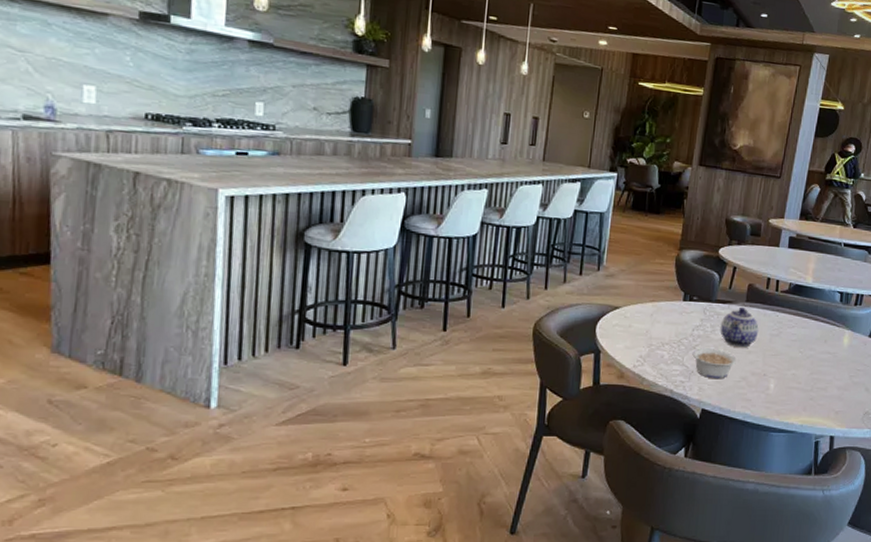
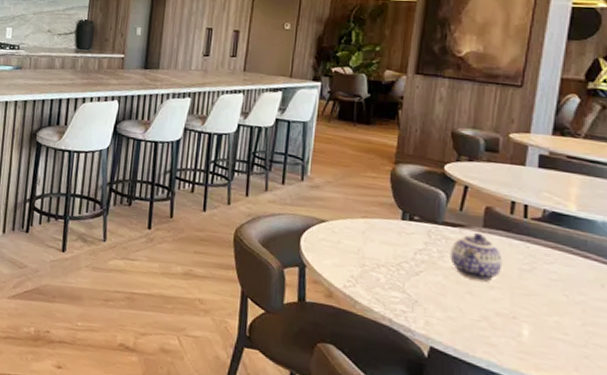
legume: present [692,348,736,380] -> none [415,275,474,315]

